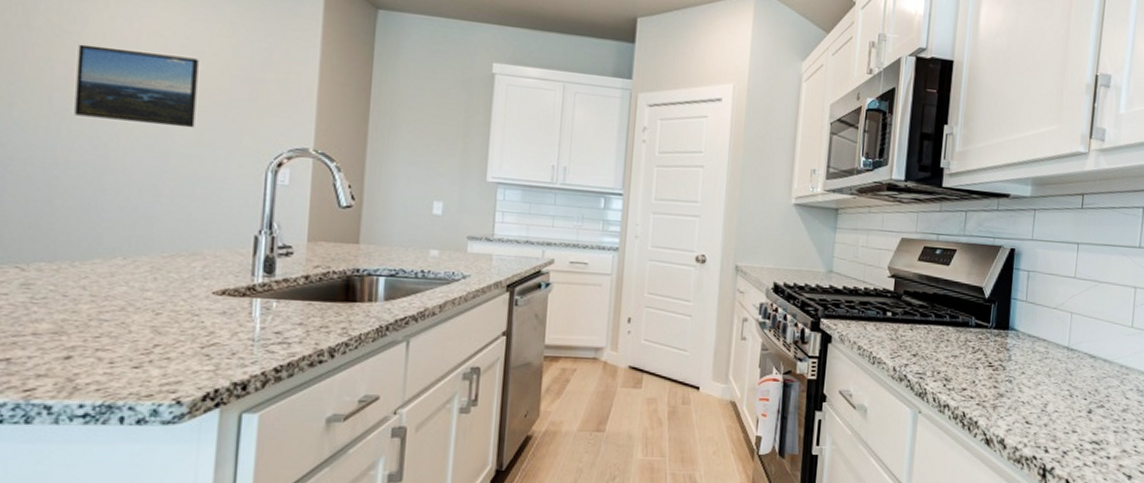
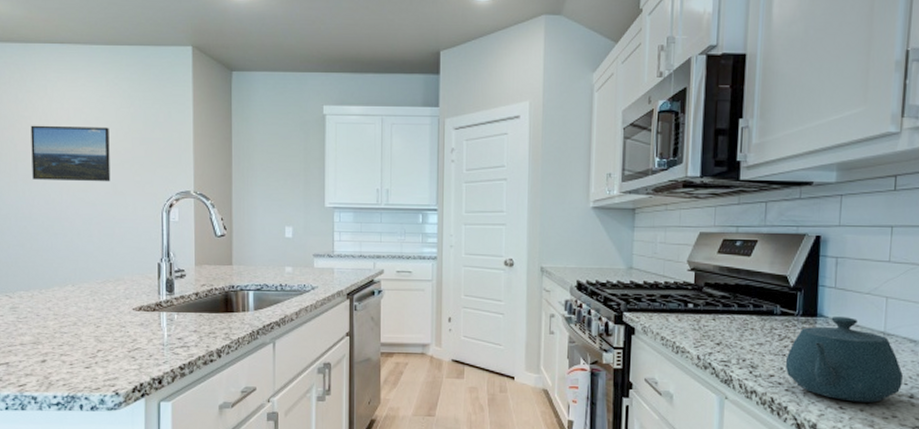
teapot: none [977,330,1083,417] -> present [785,317,903,403]

